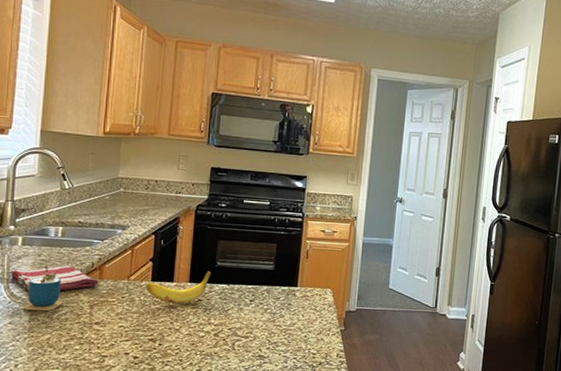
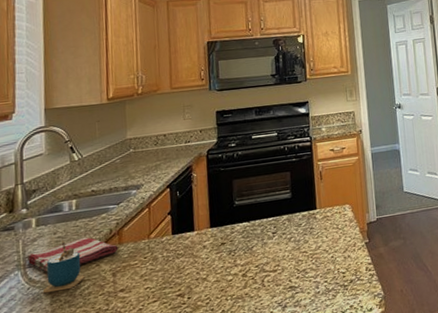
banana: present [146,271,211,304] -> none [167,212,231,254]

